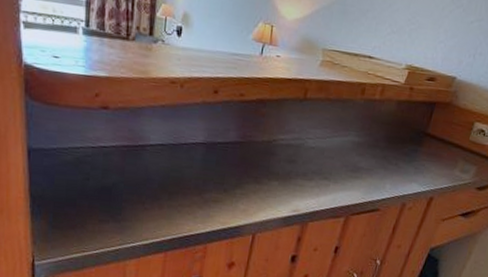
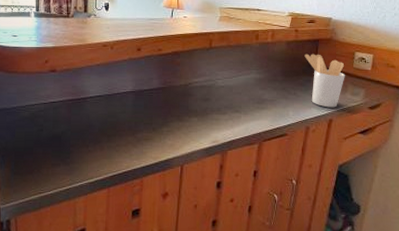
utensil holder: none [413,118,459,185] -> present [304,54,345,108]

